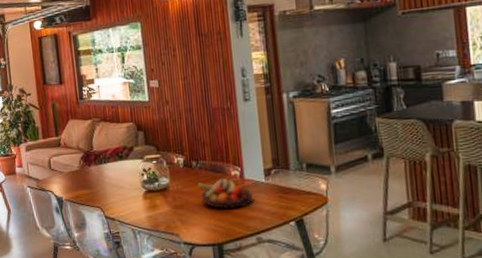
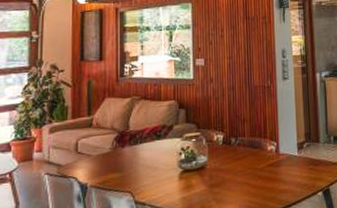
fruit bowl: present [197,179,254,210] -> none [235,154,287,185]

